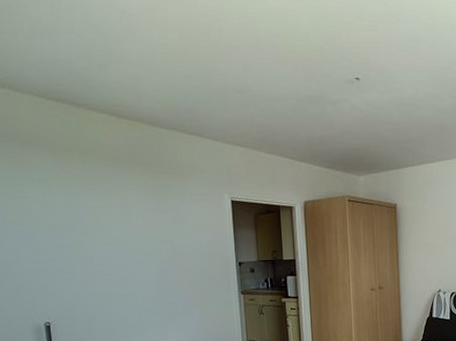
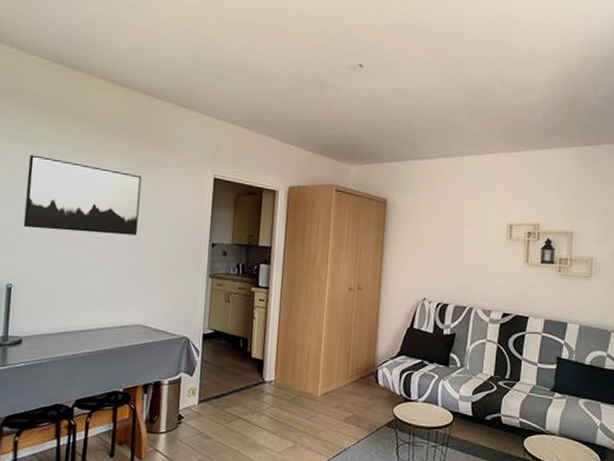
wall art: none [43,195,165,268] -> present [23,155,142,236]

